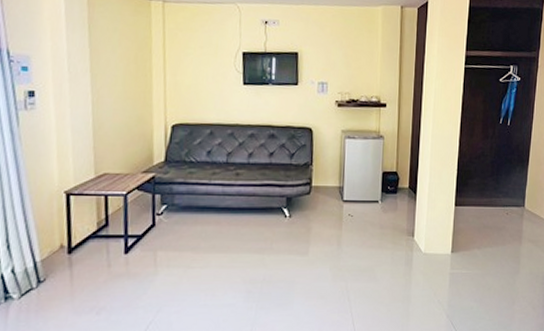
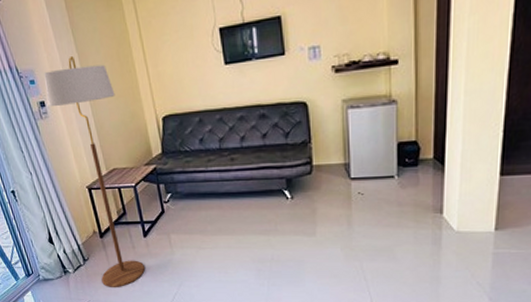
floor lamp: none [38,50,124,317] -> present [44,57,145,287]

